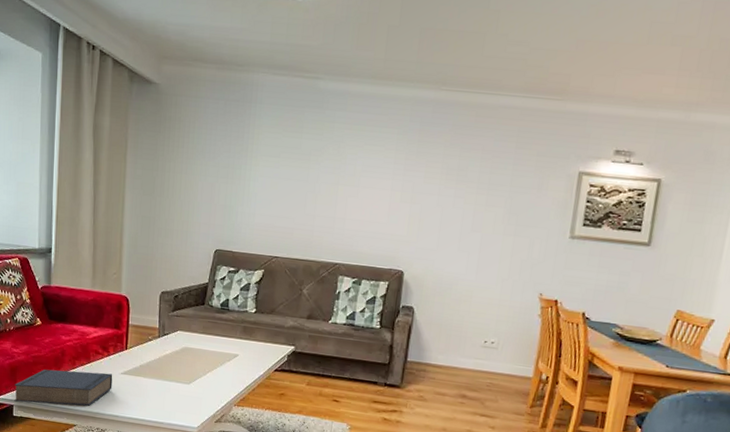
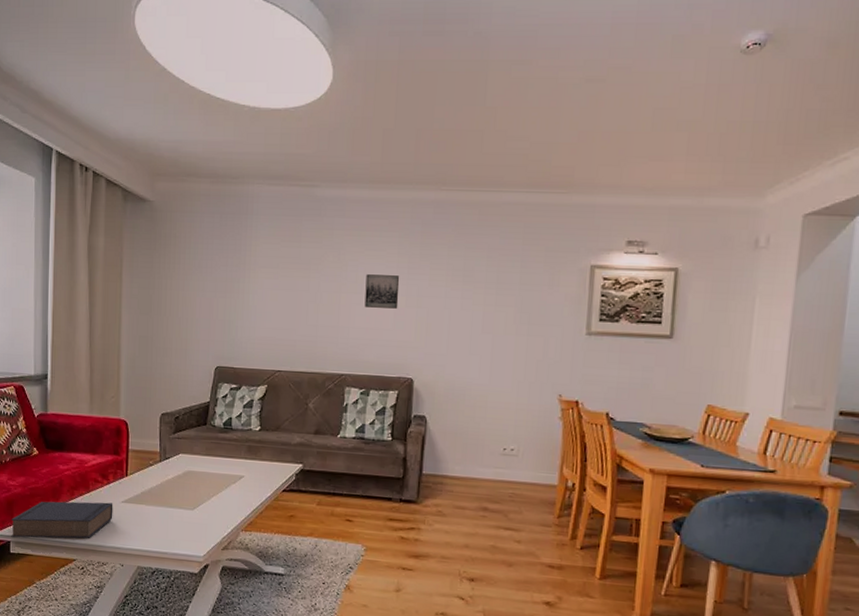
wall art: none [361,168,397,203] -> present [364,274,400,309]

